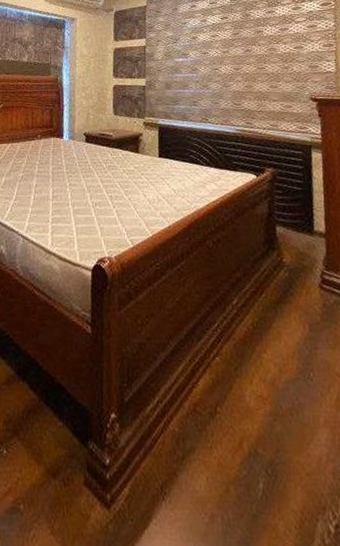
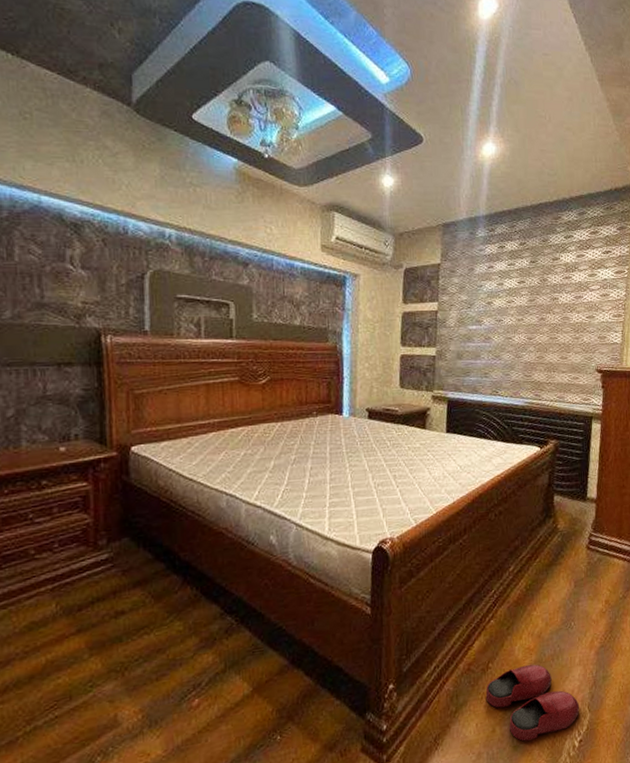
slippers: none [215,417,332,512] -> present [485,664,580,742]

